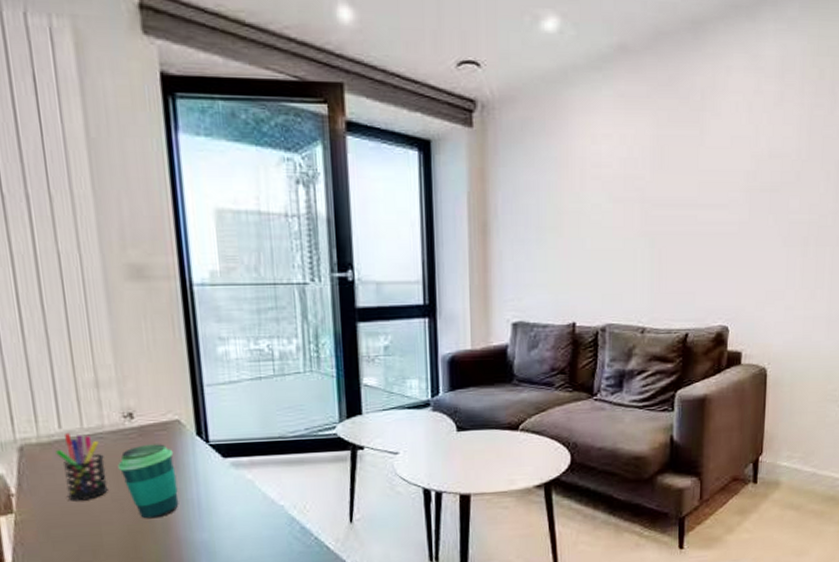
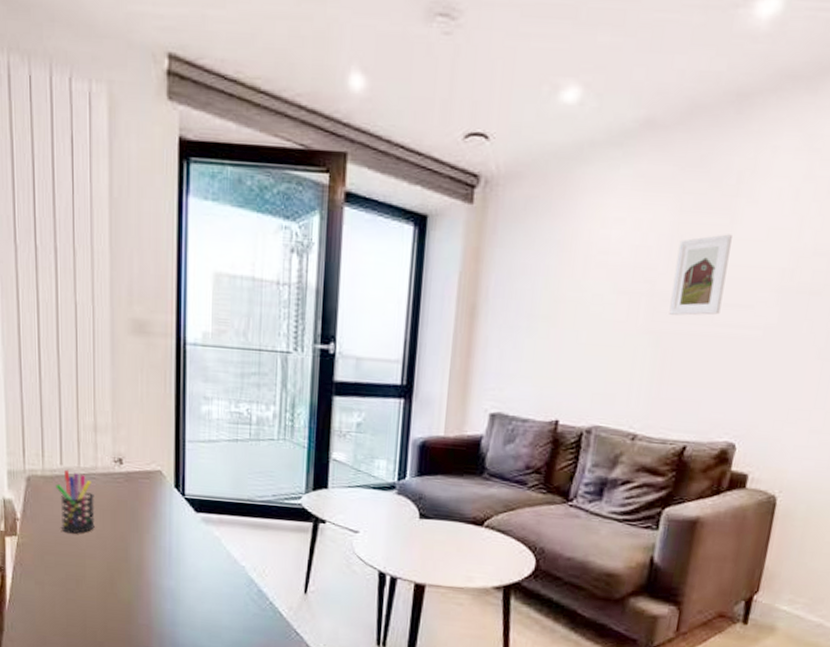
cup: present [118,444,179,519] -> none [105,490,153,560]
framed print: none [659,144,703,218] -> present [669,234,732,316]

